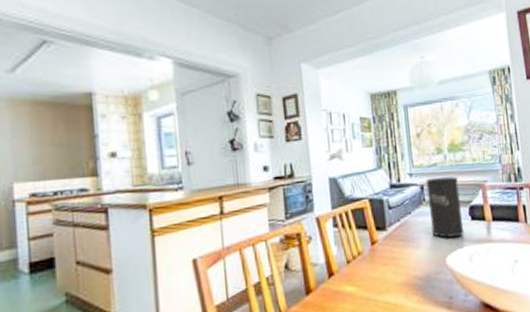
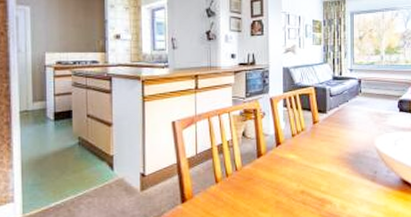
speaker: present [426,176,464,238] -> none [363,74,392,125]

